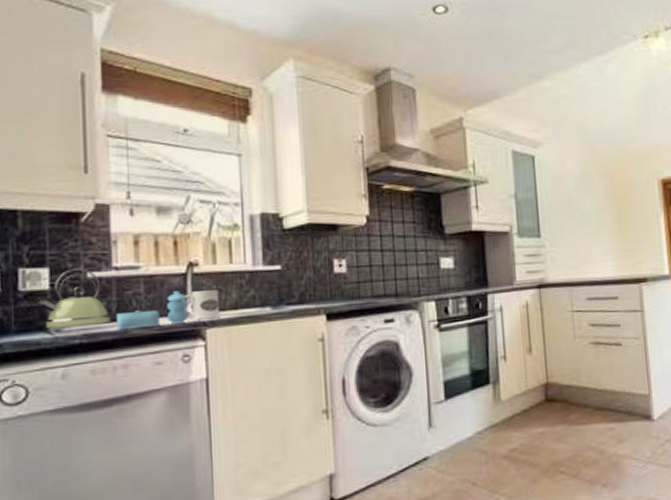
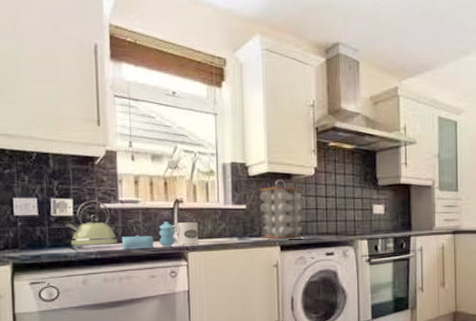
spice rack: none [297,232,354,308] -> present [259,179,303,241]

